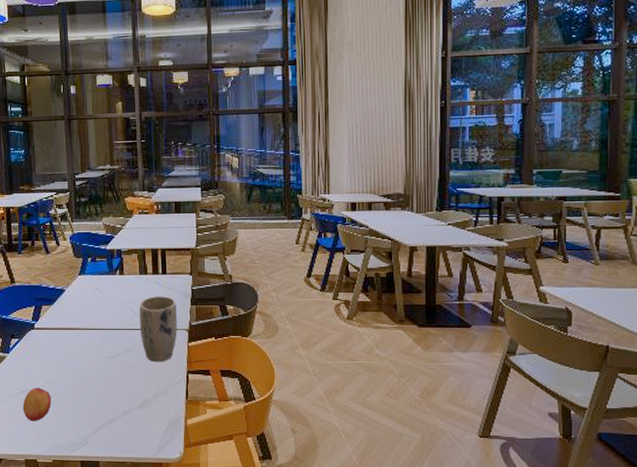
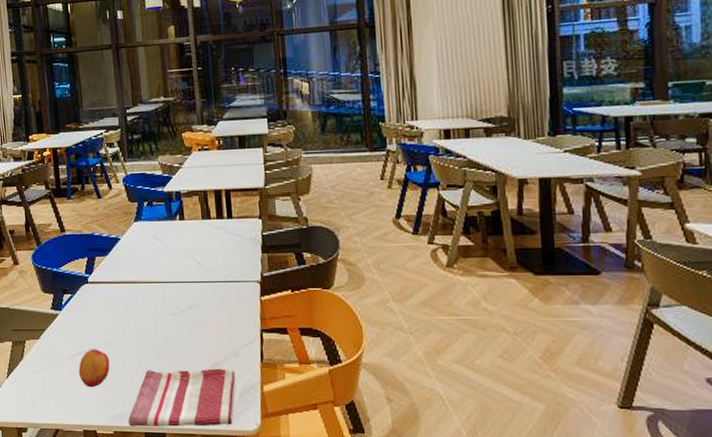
dish towel: none [66,405,164,456] -> present [128,368,237,427]
plant pot: present [139,296,177,363] -> none [203,243,248,320]

